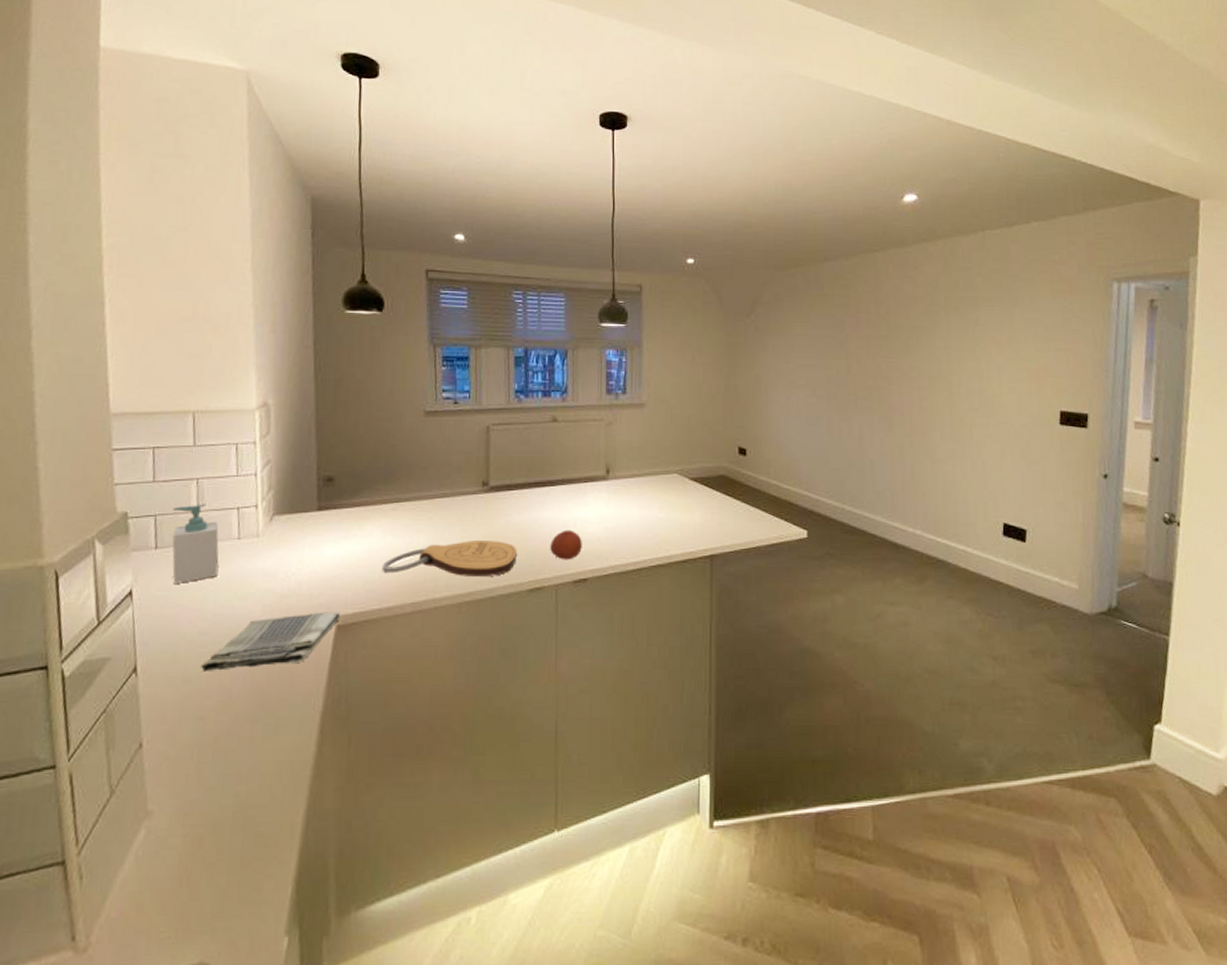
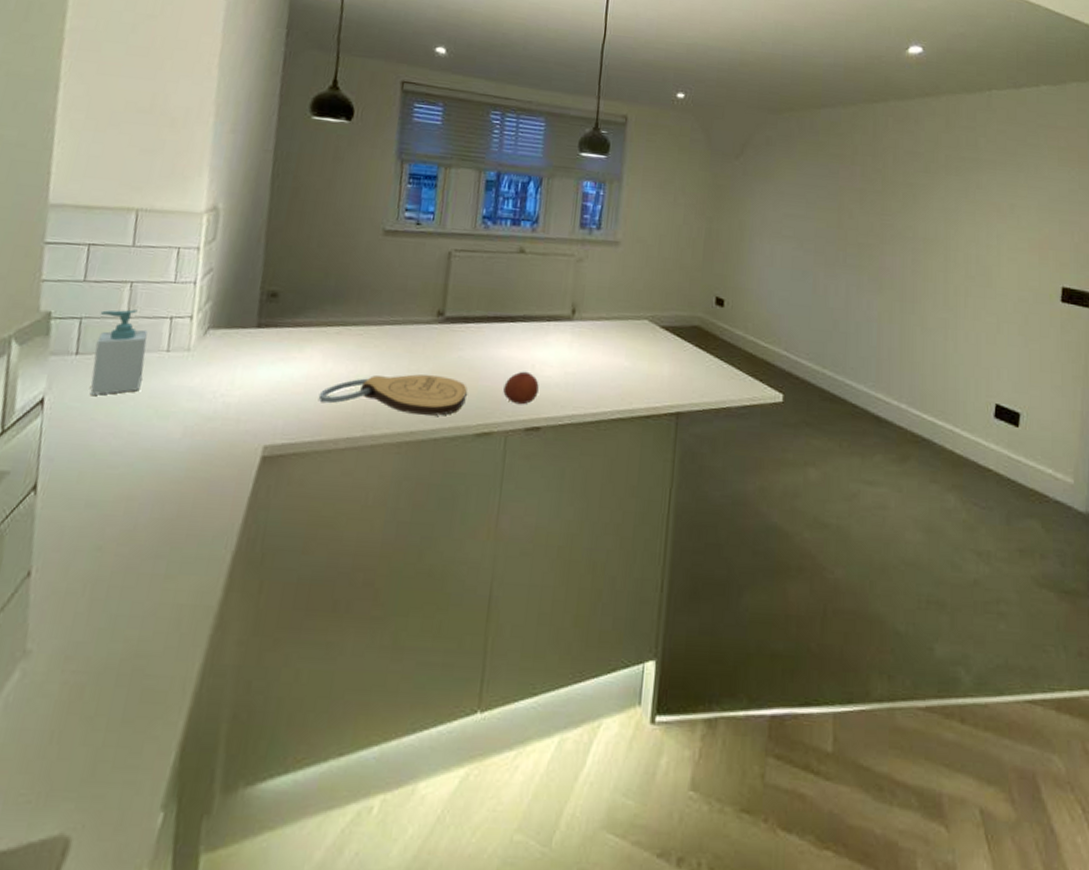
dish towel: present [201,612,340,673] -> none [107,440,267,497]

